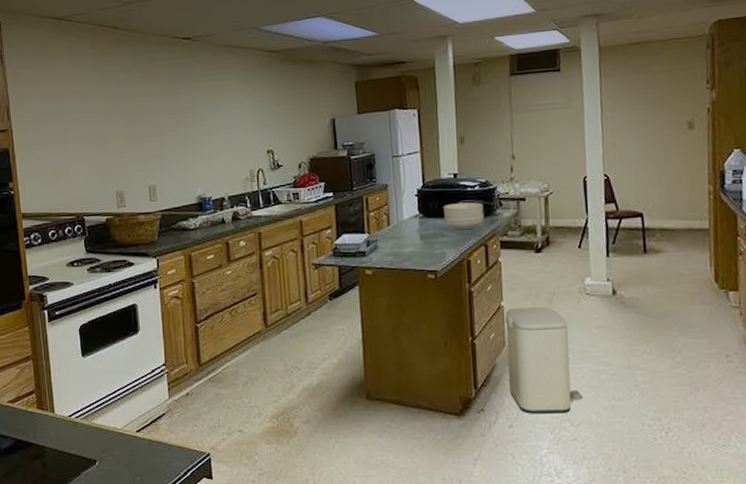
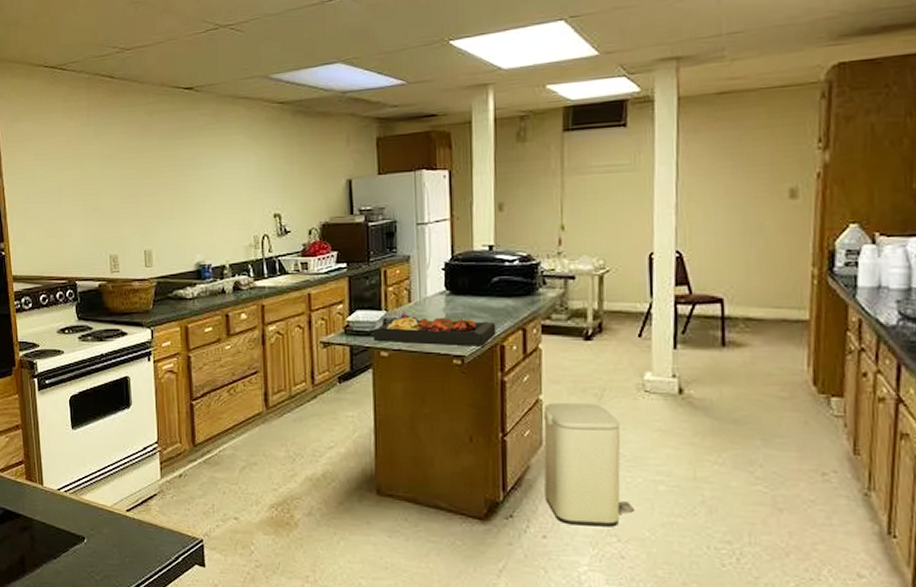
food platter: none [359,233,463,262] -> present [374,310,496,347]
bowl: present [443,202,485,230] -> none [474,279,524,311]

